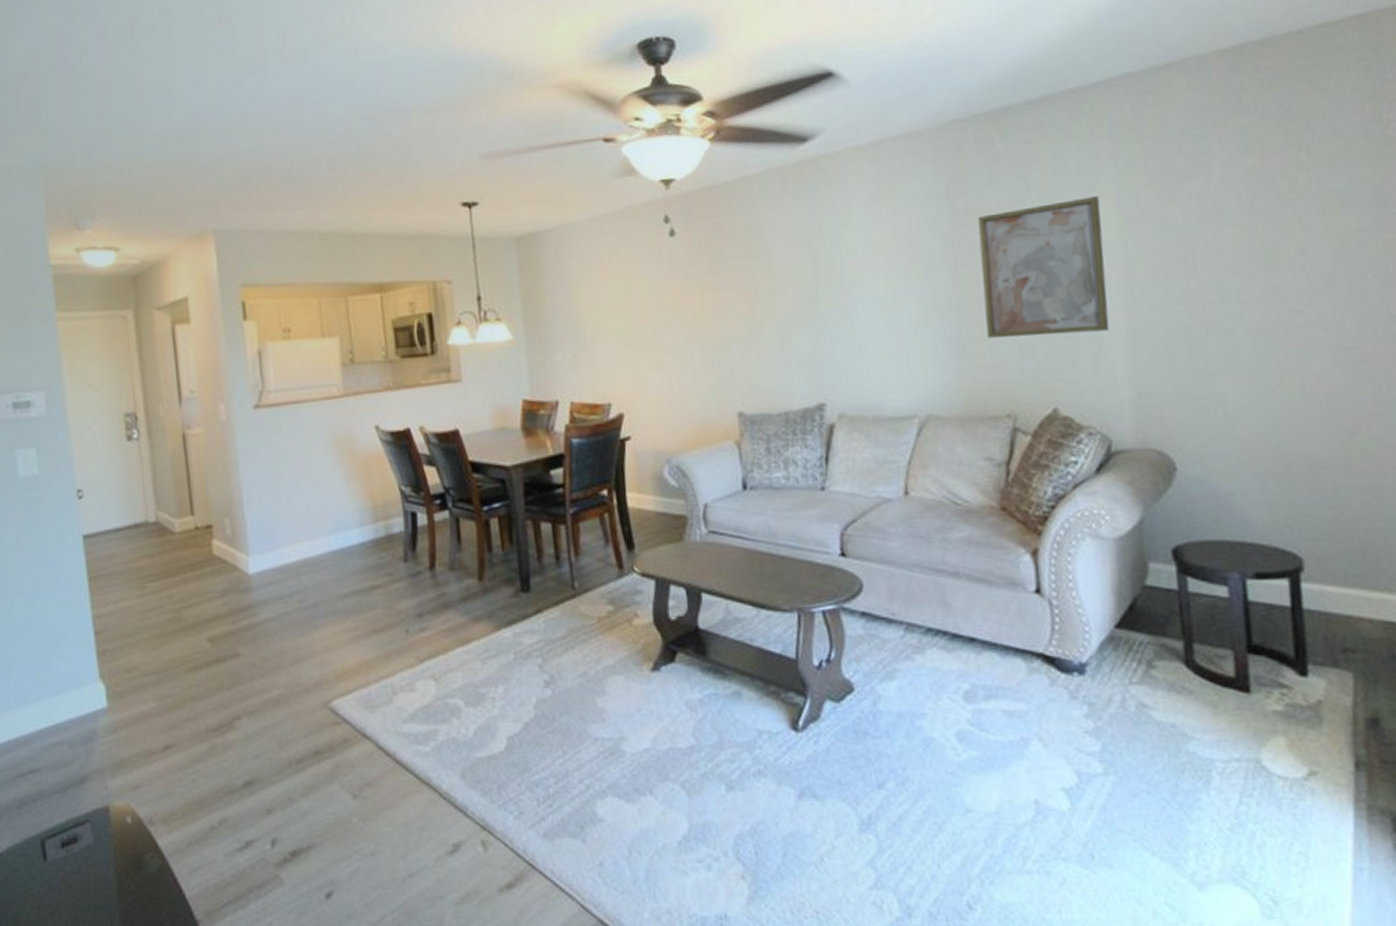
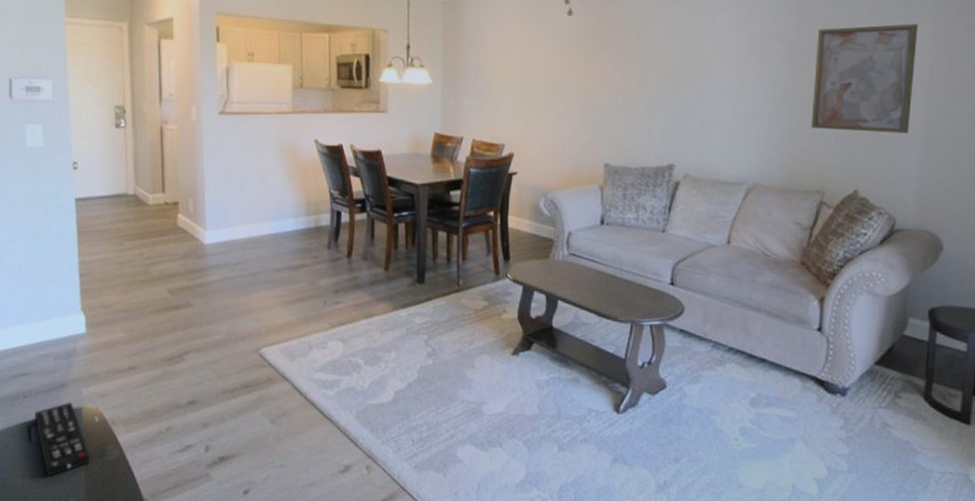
remote control: none [49,801,123,905] -> present [35,402,90,477]

